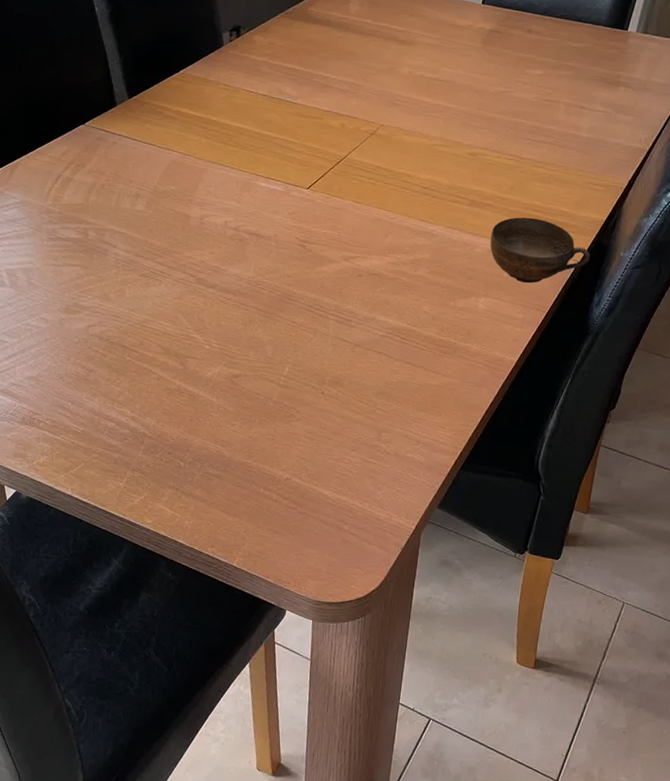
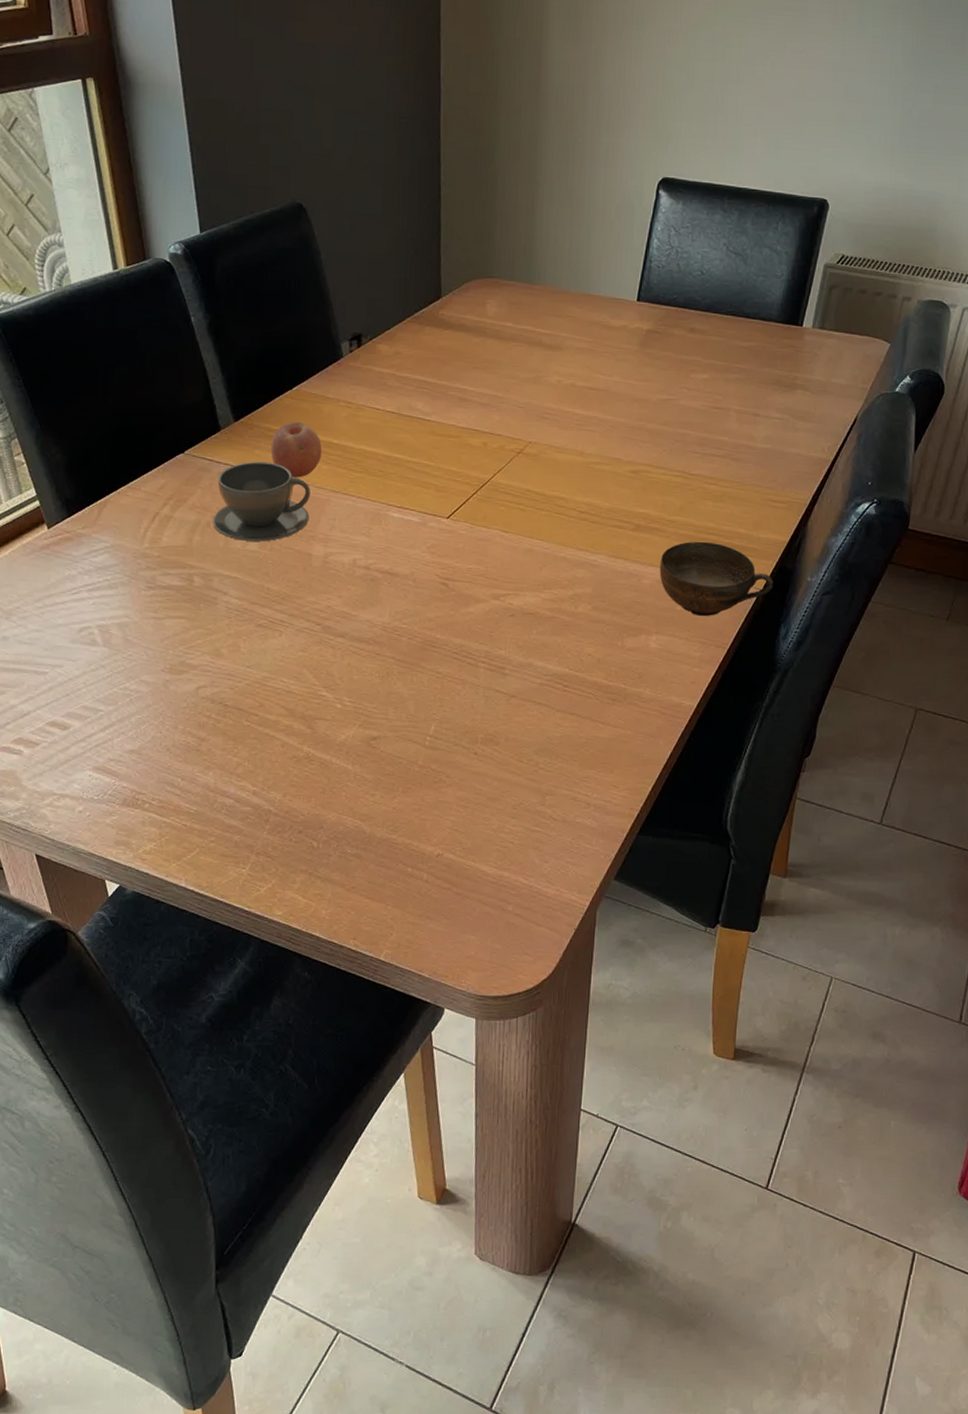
teacup: none [107,133,191,203] -> present [213,461,310,542]
fruit: none [158,100,203,149] -> present [270,422,323,478]

